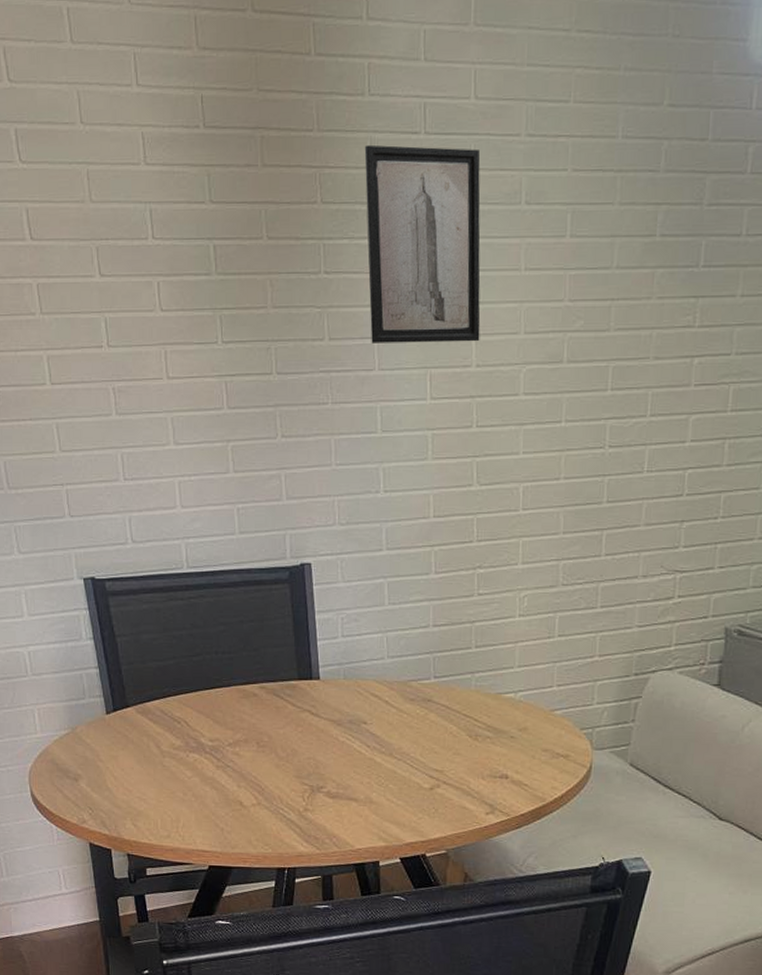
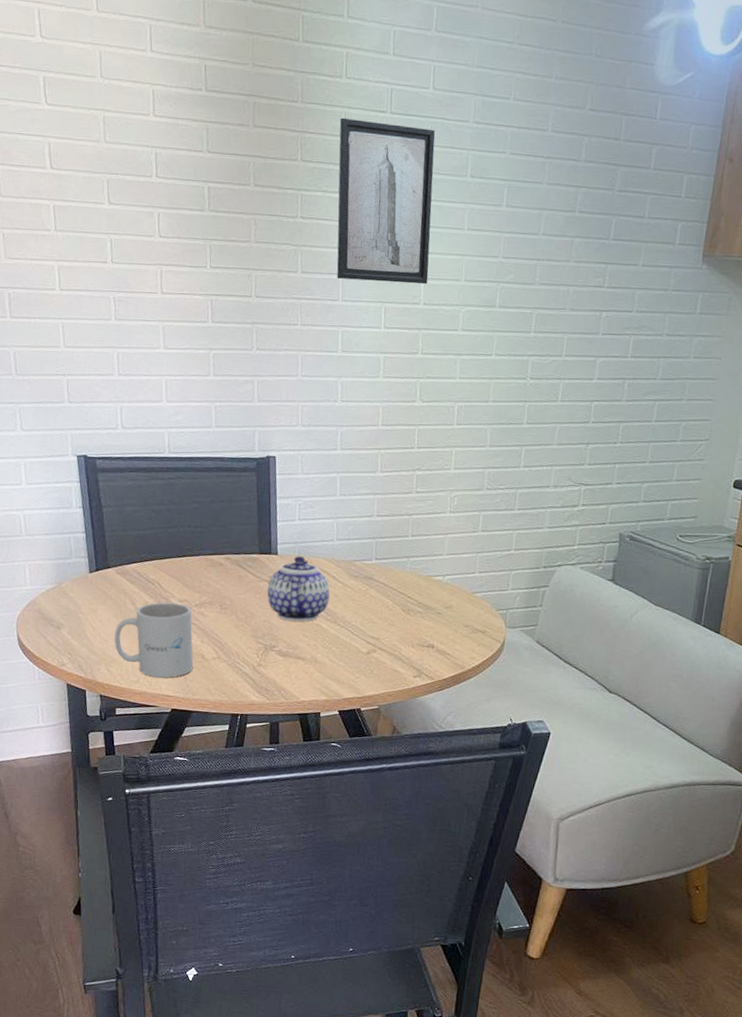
mug: none [139,743,231,831] -> present [114,602,194,678]
teapot: none [310,680,383,756] -> present [267,556,330,622]

